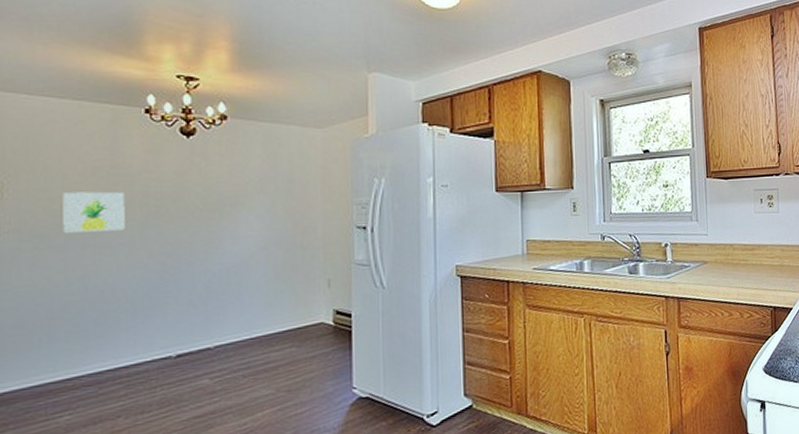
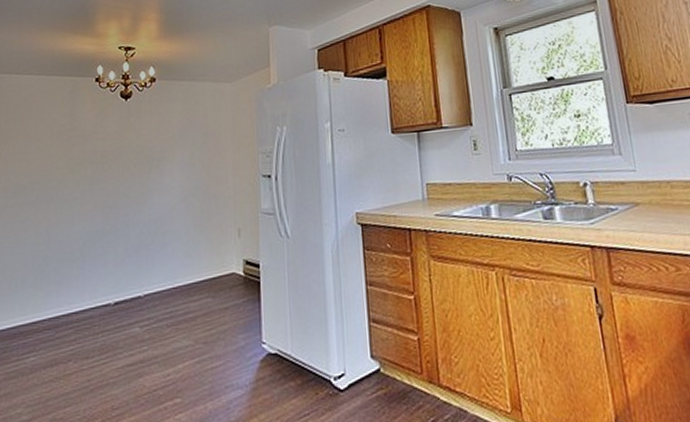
wall art: present [63,191,125,233] -> none [36,152,79,190]

